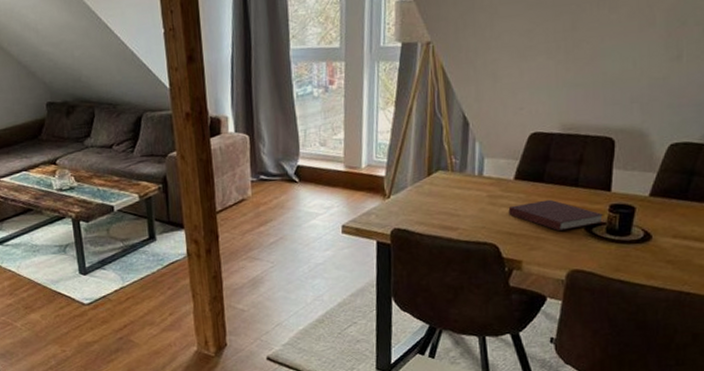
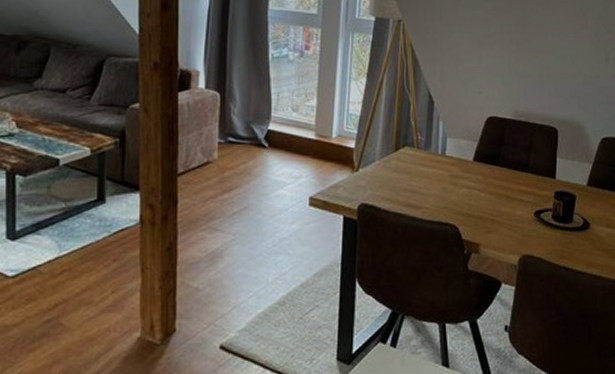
notebook: present [508,199,604,232] -> none [468,183,550,216]

